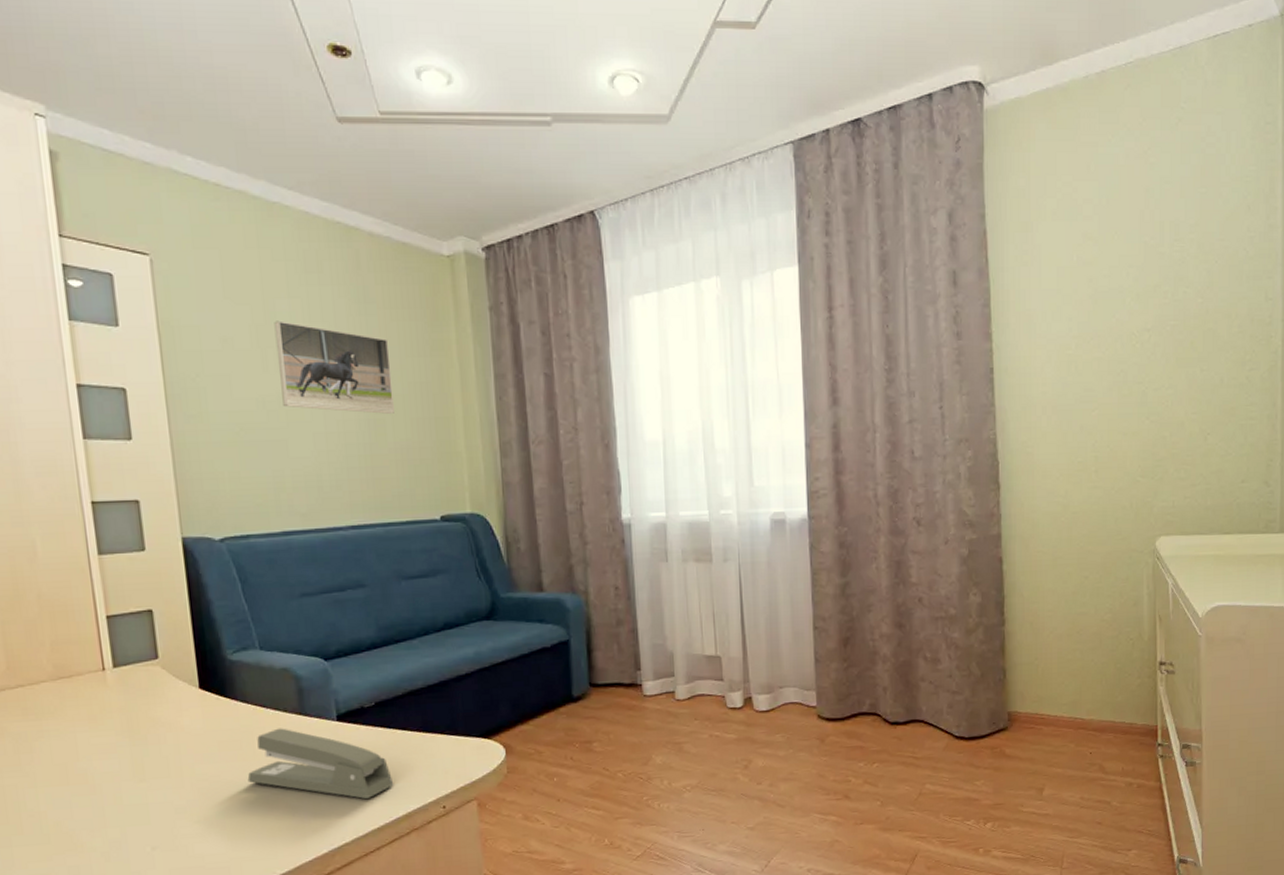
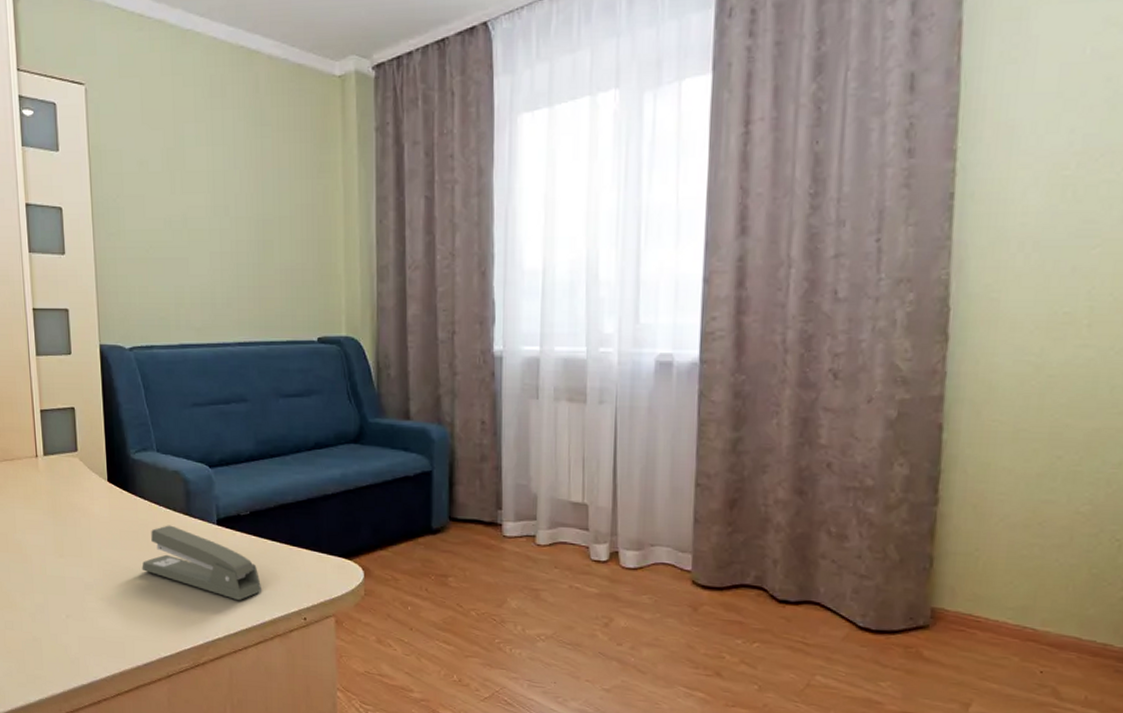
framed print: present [274,320,394,414] -> none [182,144,282,235]

